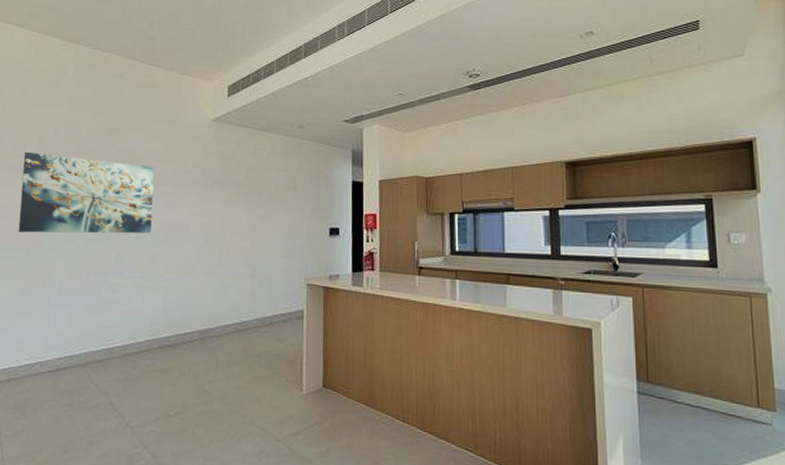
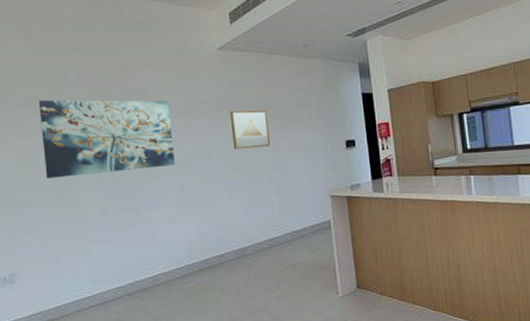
wall art: none [213,183,253,225] -> present [230,110,271,150]

